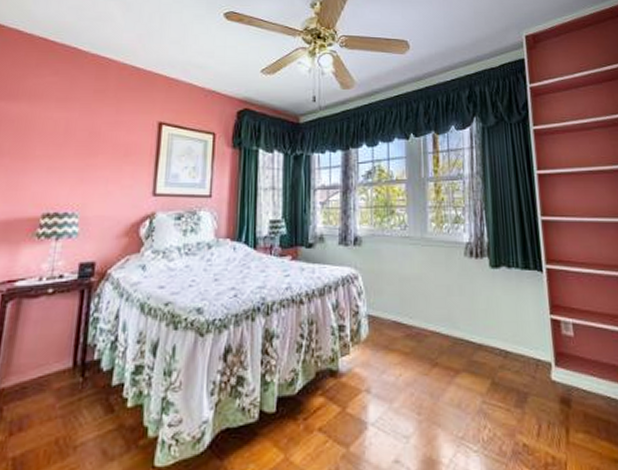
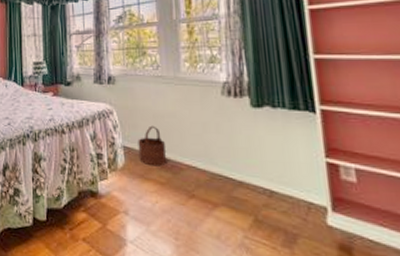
wooden bucket: none [383,290,411,335] -> present [138,125,166,167]

